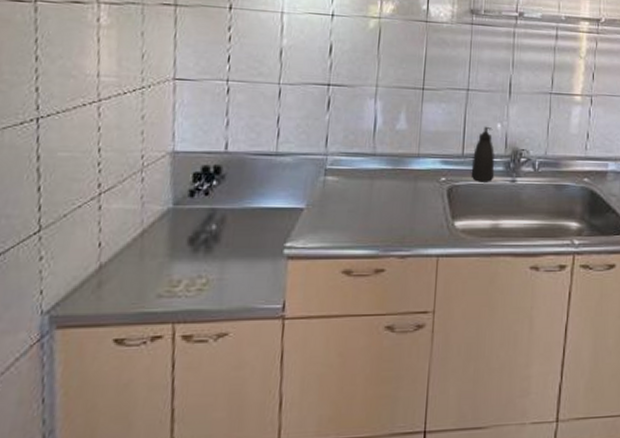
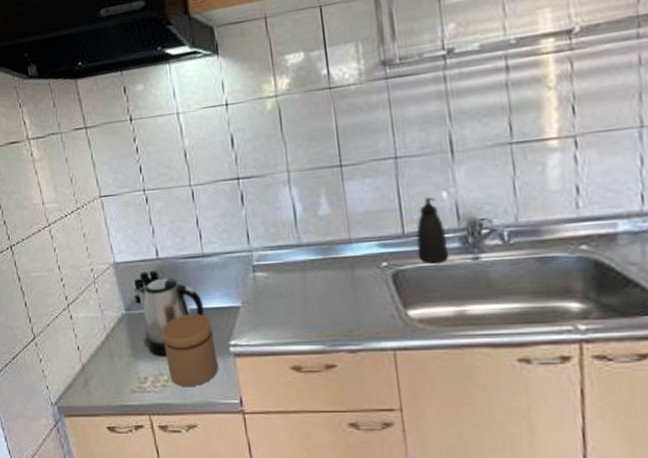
kettle: none [190,172,266,258] -> present [136,277,205,357]
jar: none [209,213,270,290] -> present [162,314,218,386]

